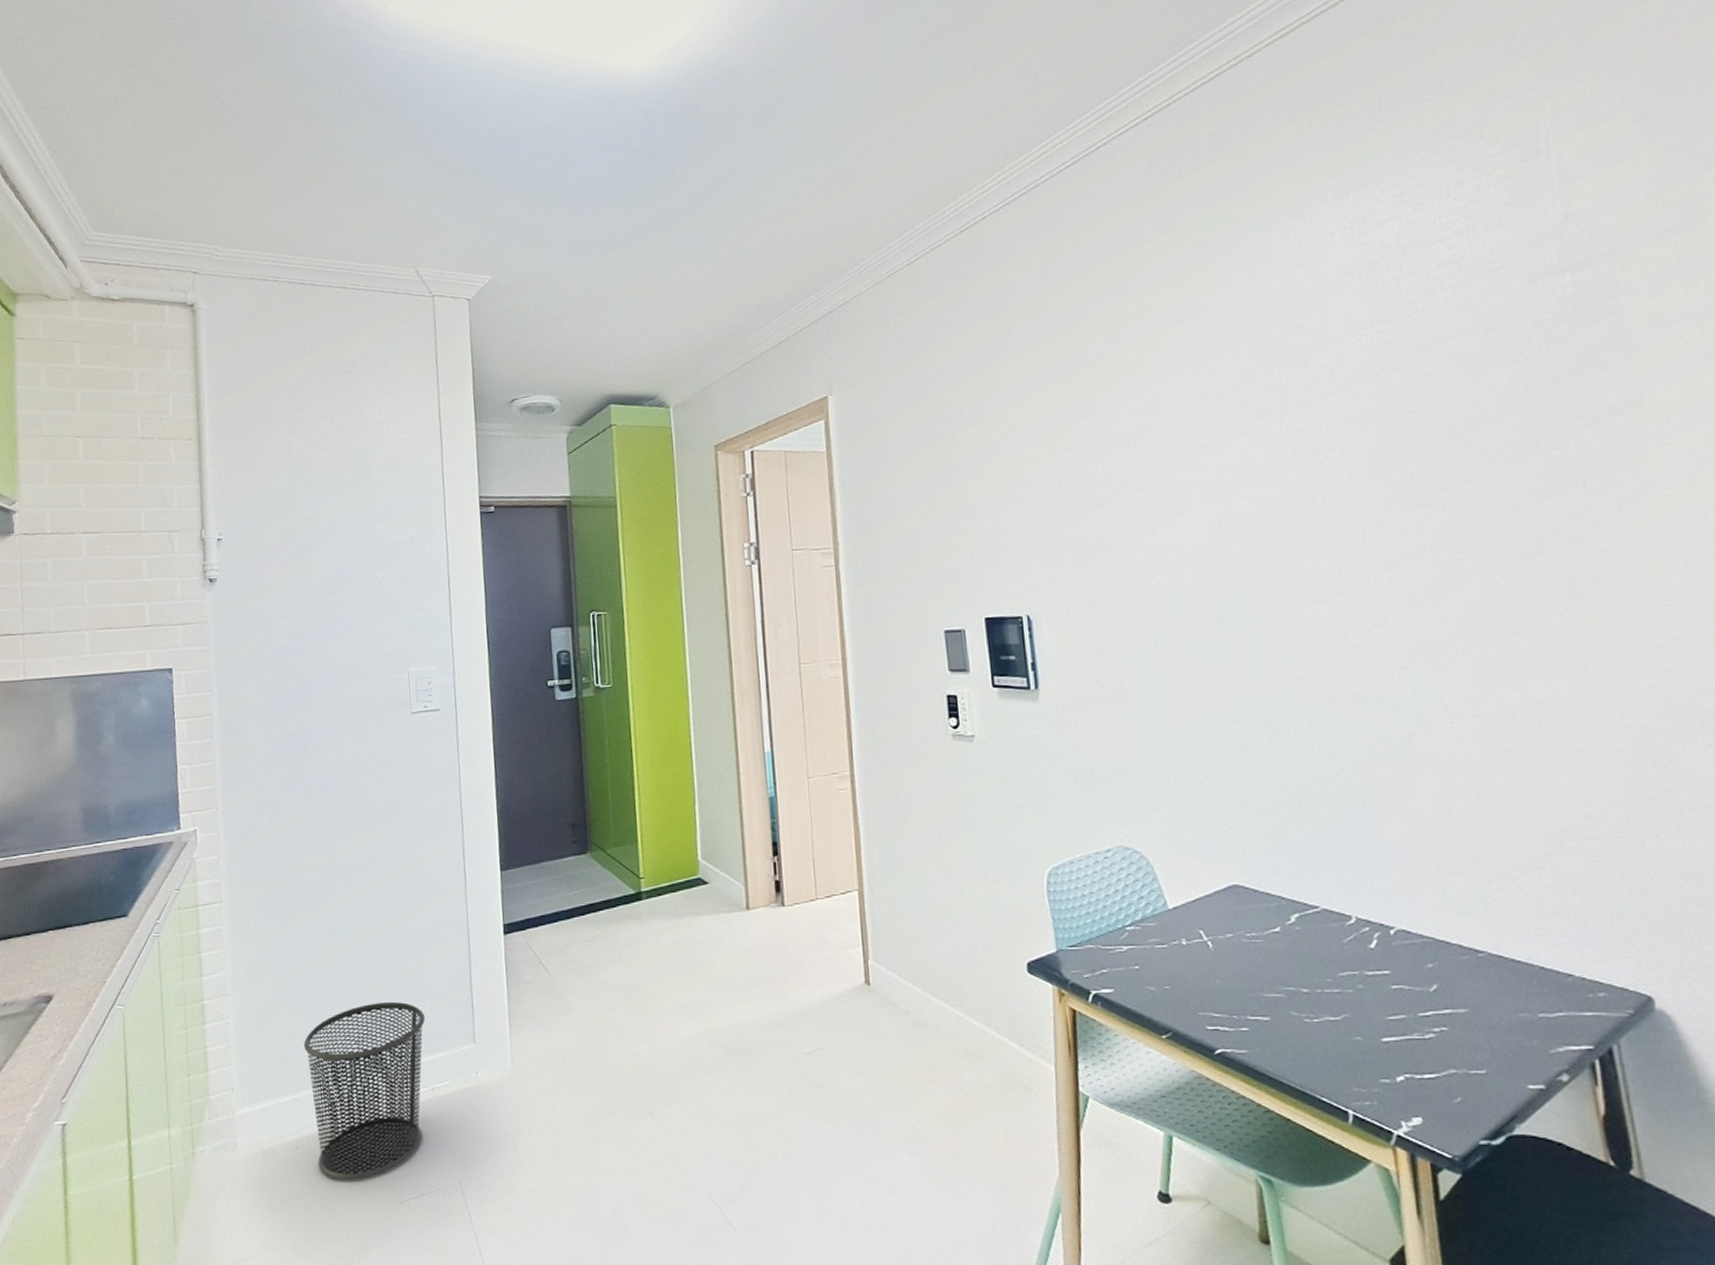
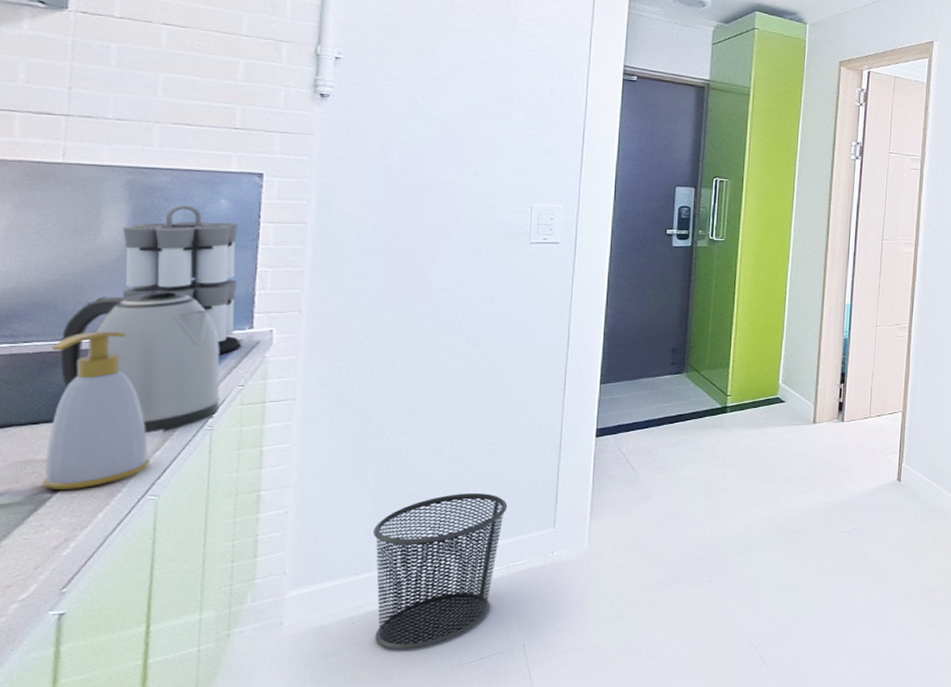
soap bottle: none [33,840,115,1000] -> present [42,331,150,491]
kettle: none [38,797,162,941] -> present [61,292,220,433]
spice rack: none [72,708,172,858] -> present [123,205,240,354]

